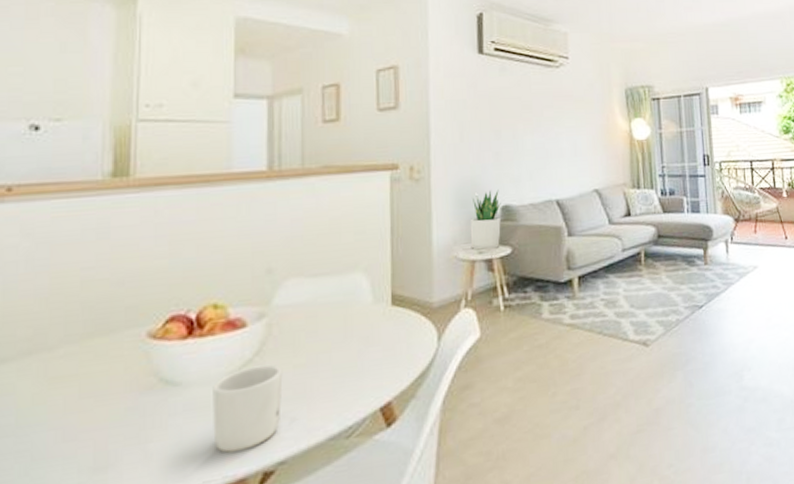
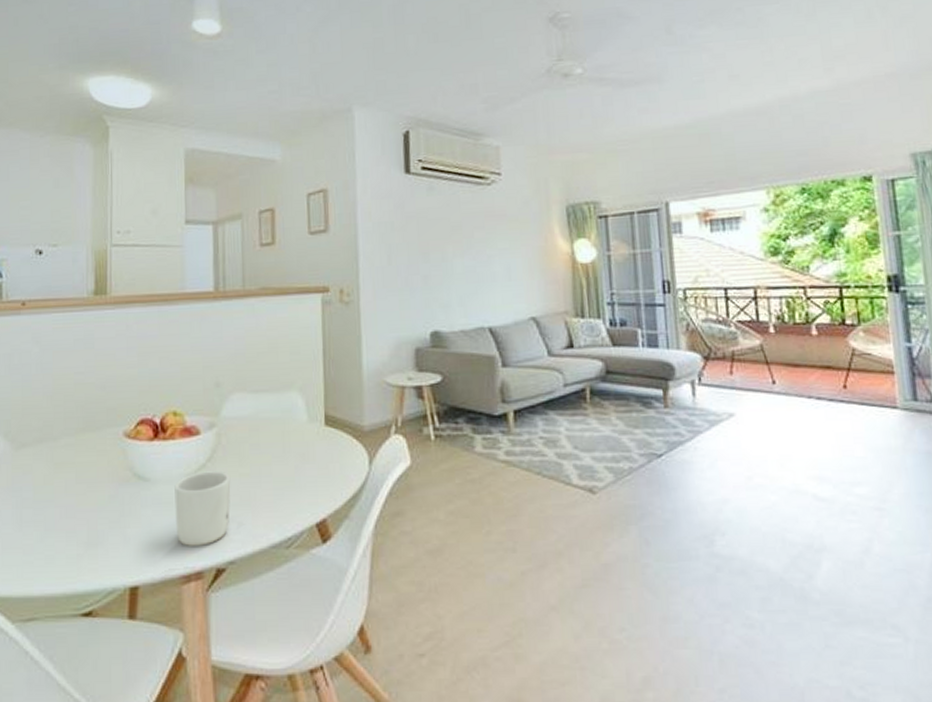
planter: present [470,190,501,251] -> none [399,315,431,377]

